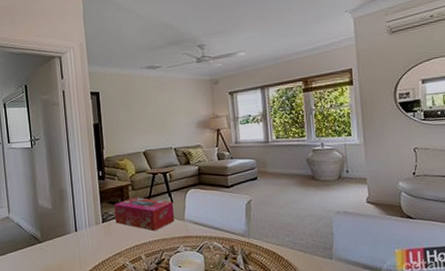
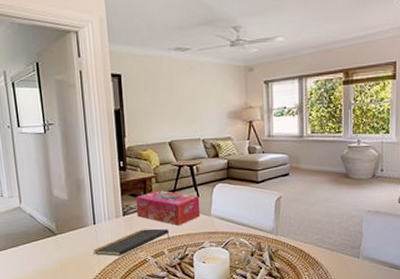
notepad: none [75,234,147,262] -> present [93,229,170,256]

